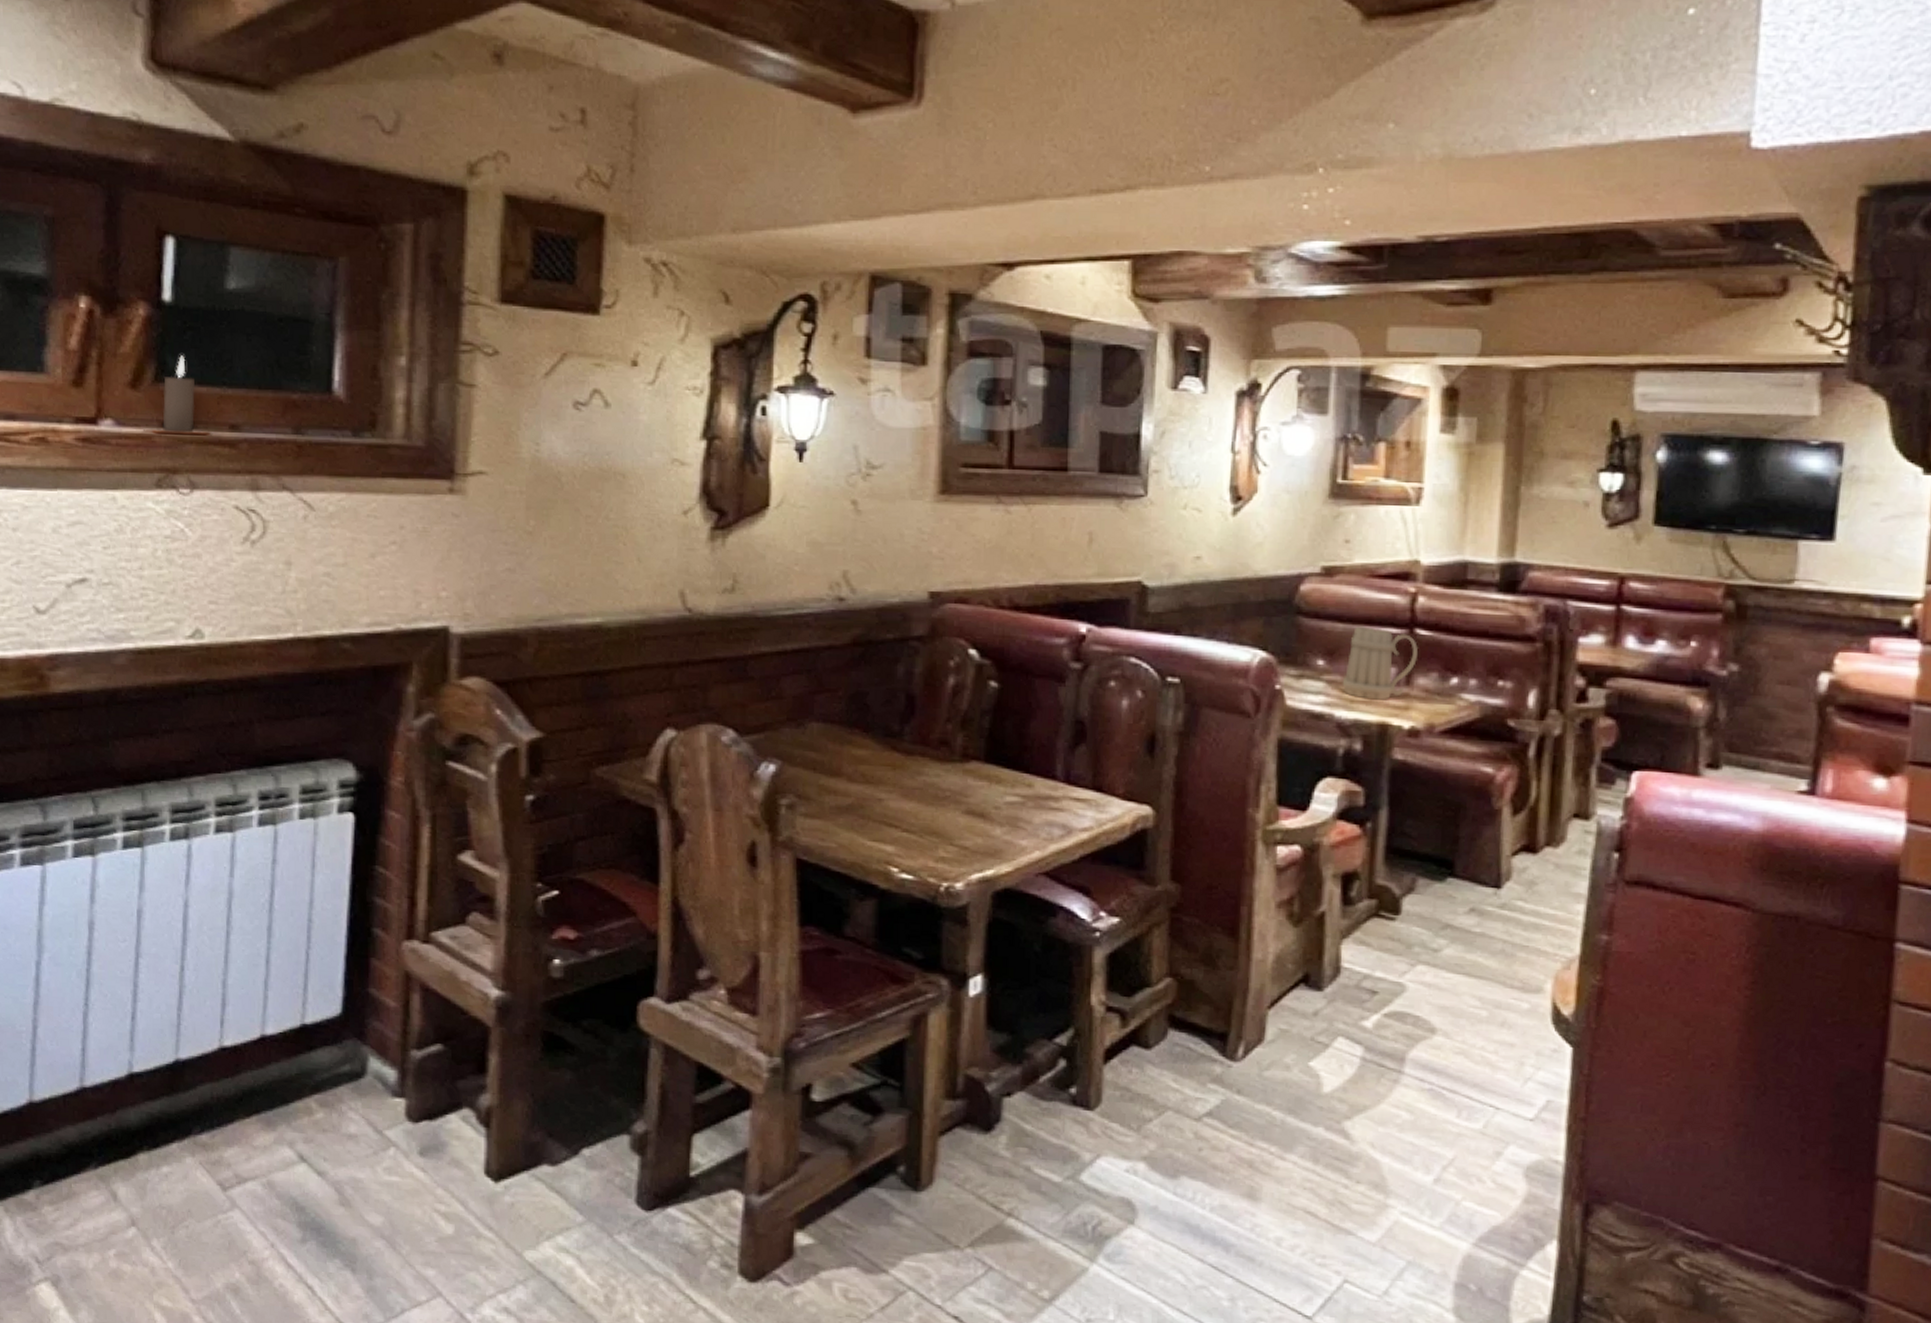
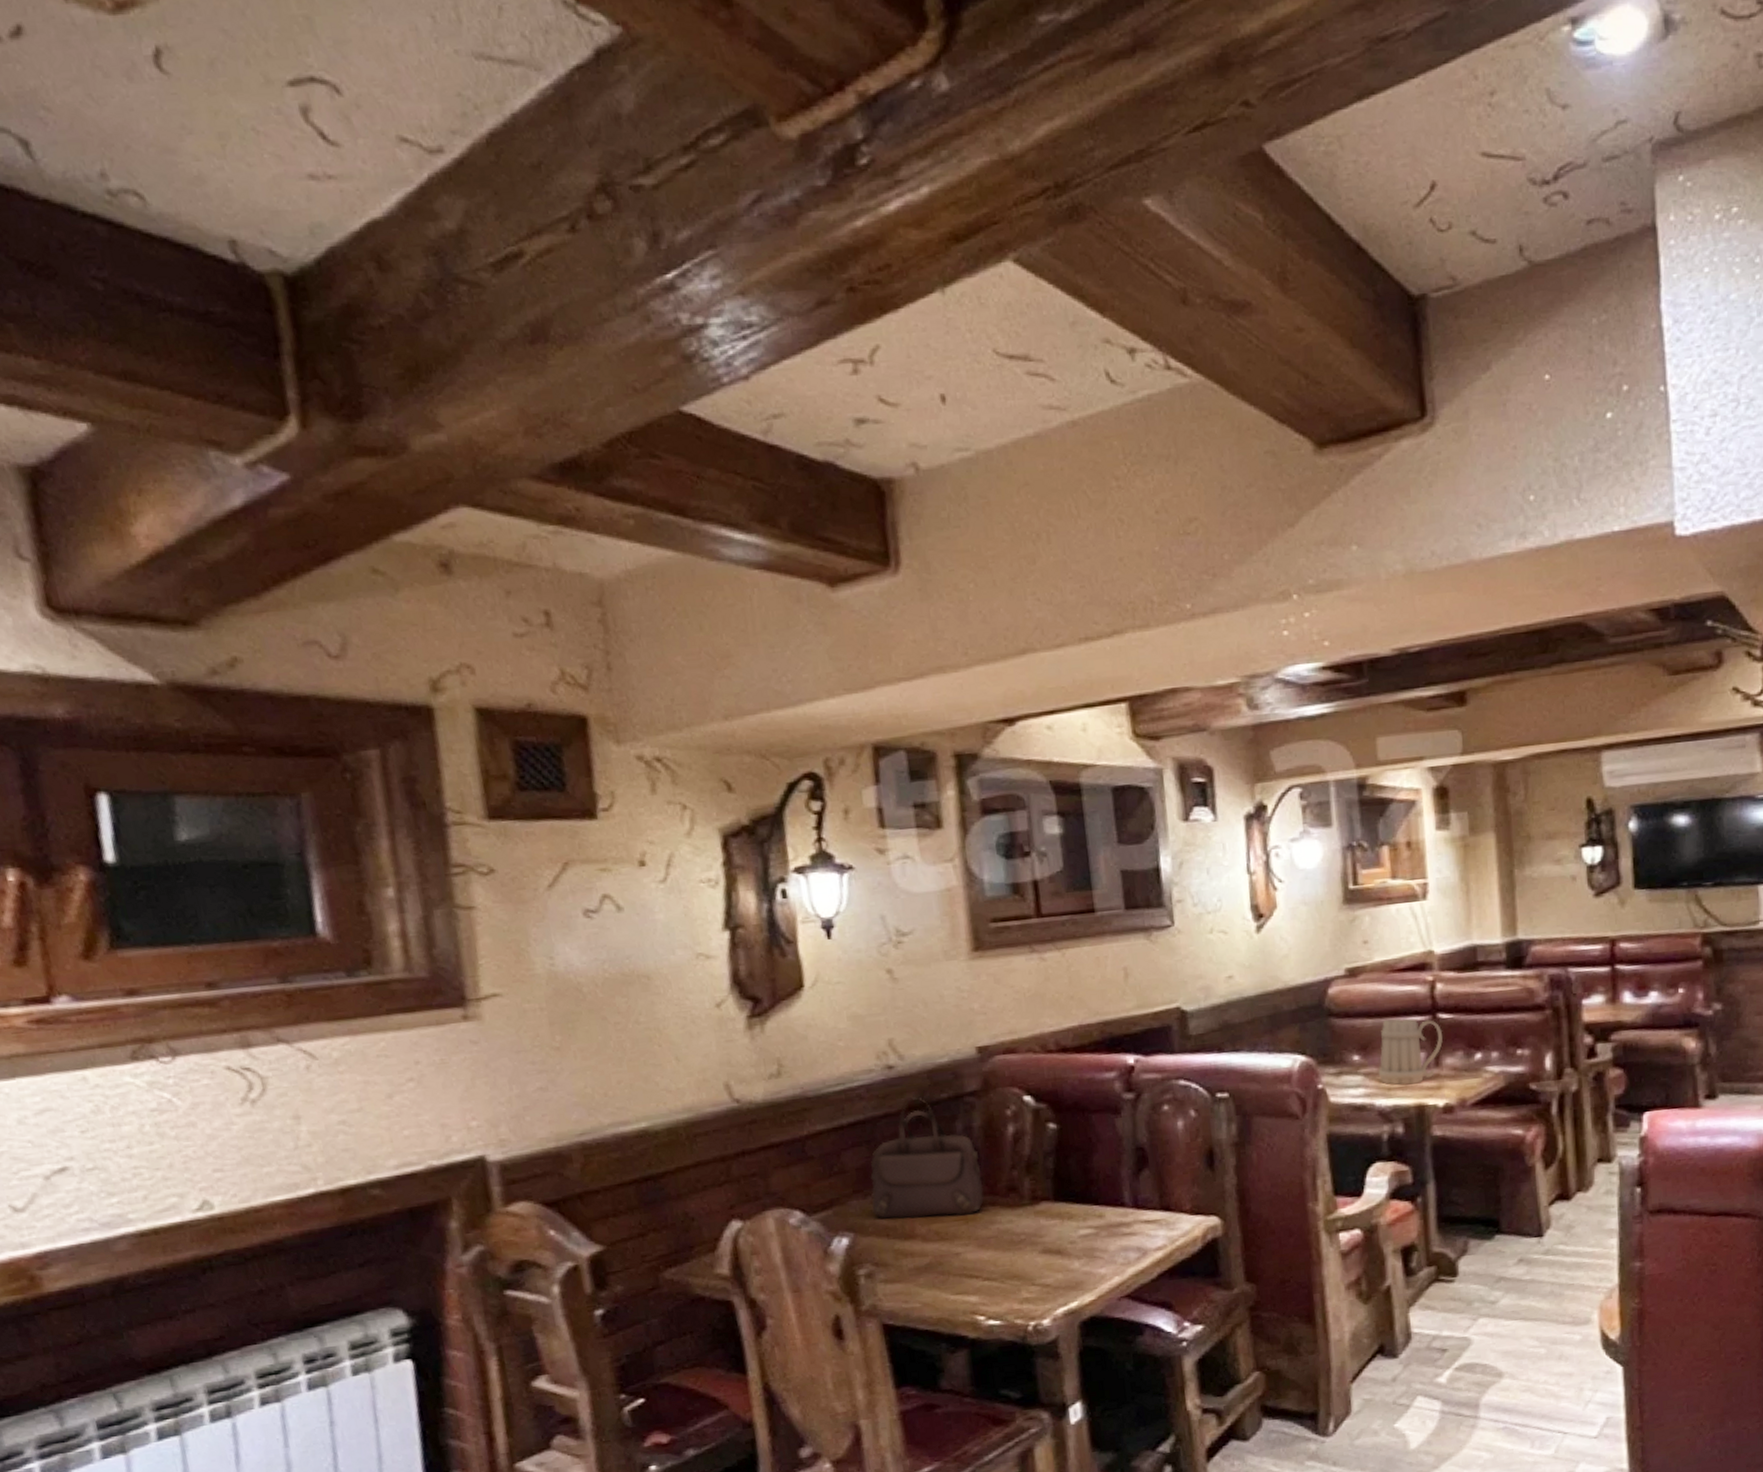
candle: present [142,355,213,437] -> none [105,917,188,1005]
handbag: none [803,633,916,762] -> present [870,1097,984,1219]

